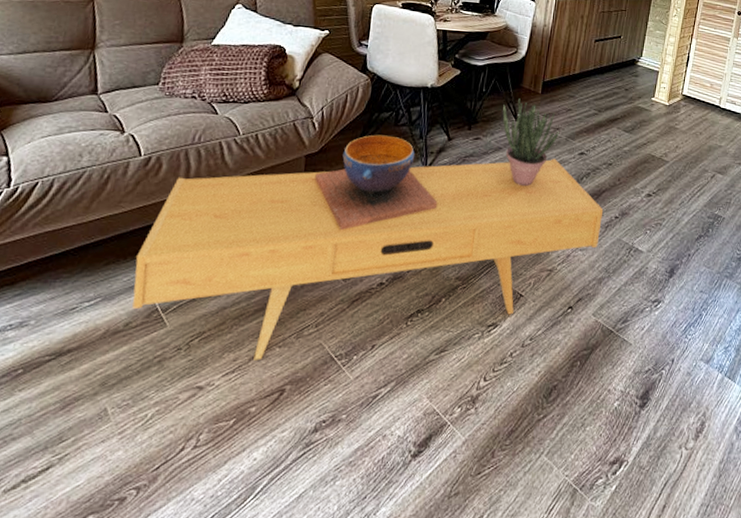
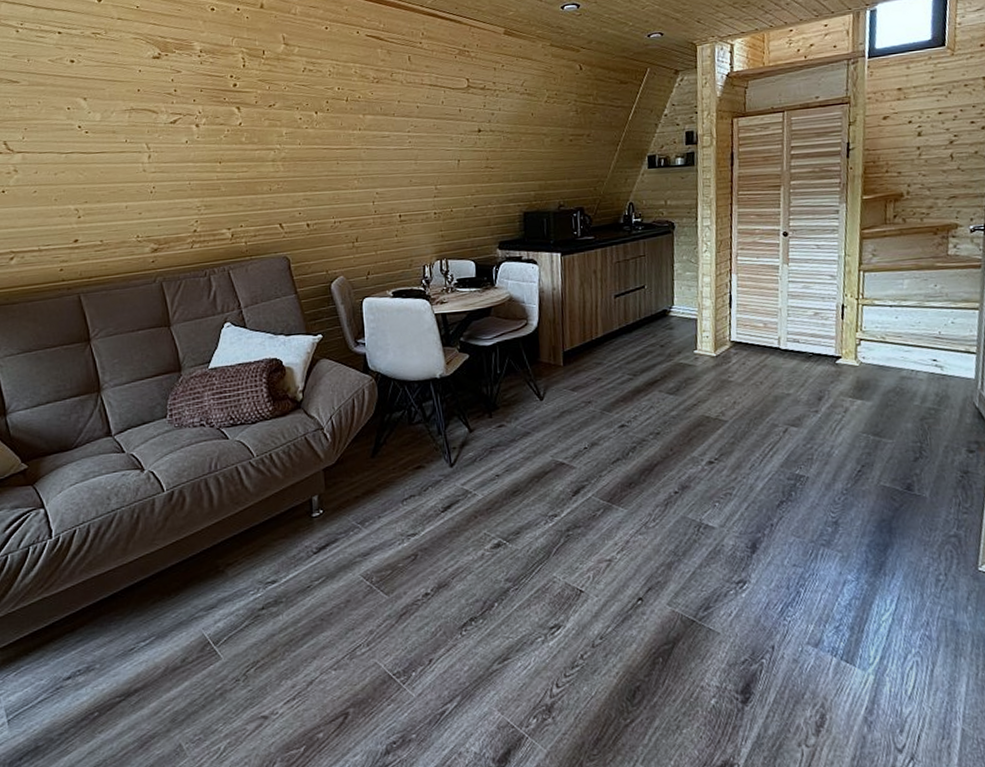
tv console: present [132,158,604,360] -> none [179,436,660,686]
decorative bowl: present [315,134,438,231] -> none [337,436,471,543]
potted plant: present [502,98,560,187] -> none [523,375,593,472]

